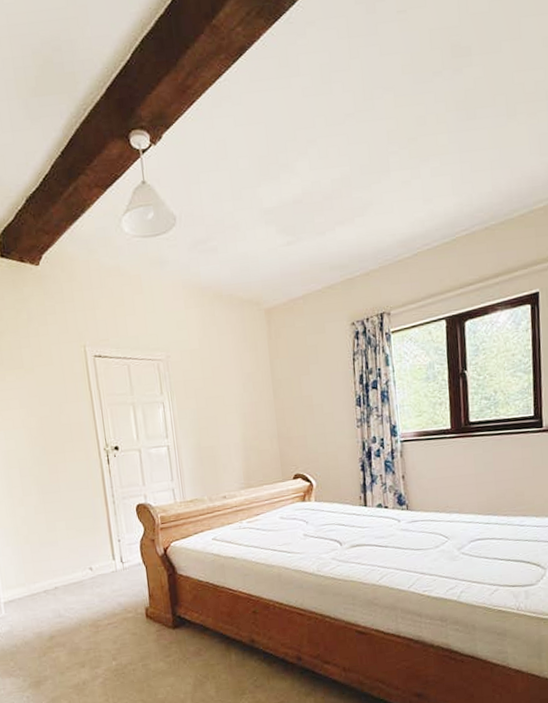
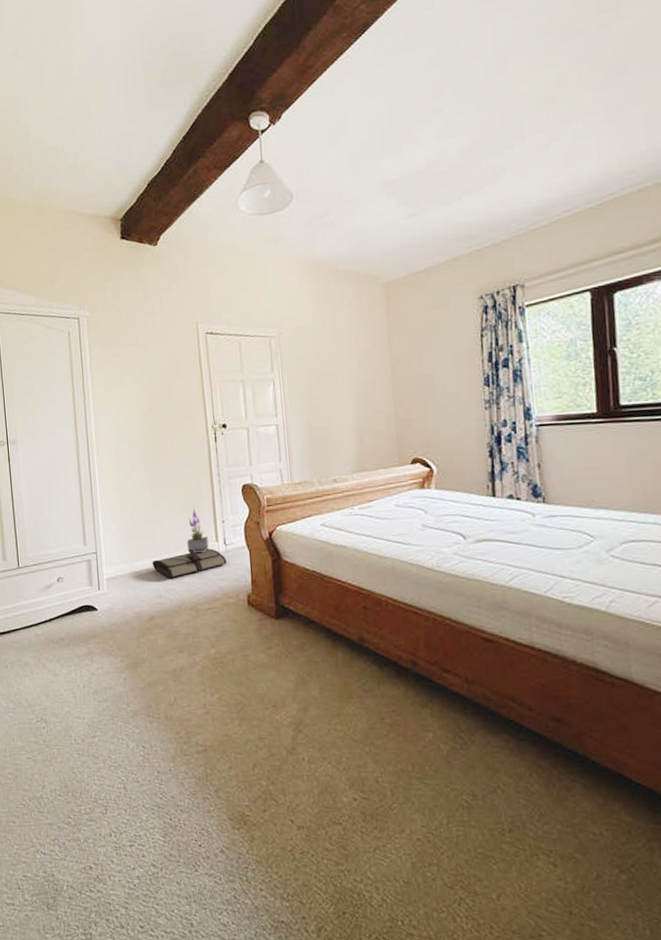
tool roll: none [49,567,125,598] -> present [152,549,227,578]
potted plant: none [84,528,107,573] -> present [187,507,210,553]

